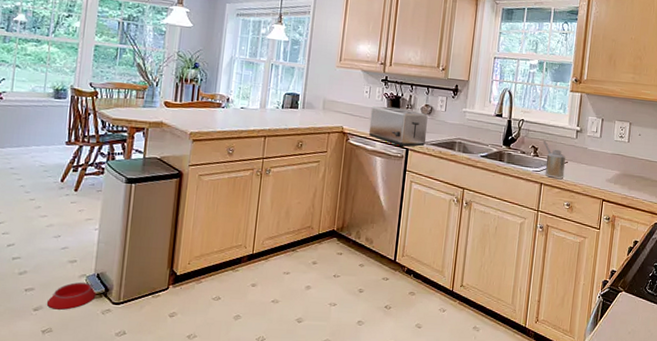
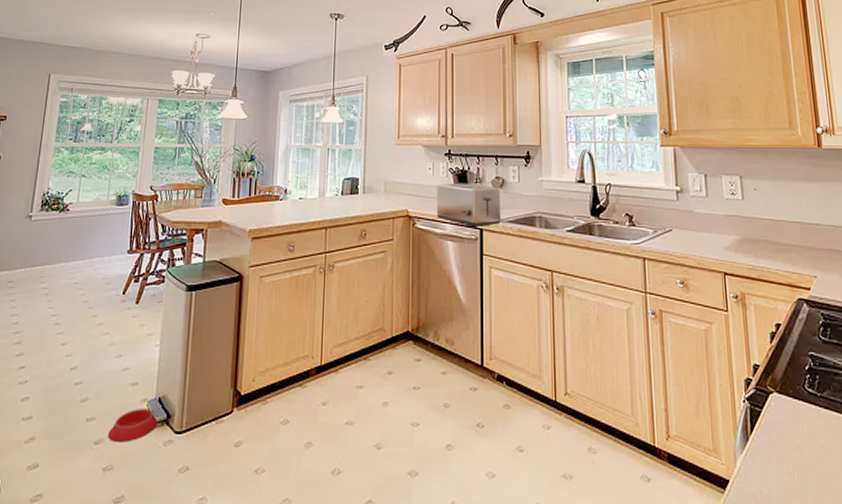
soap dispenser: present [542,140,566,180] -> none [637,205,671,252]

